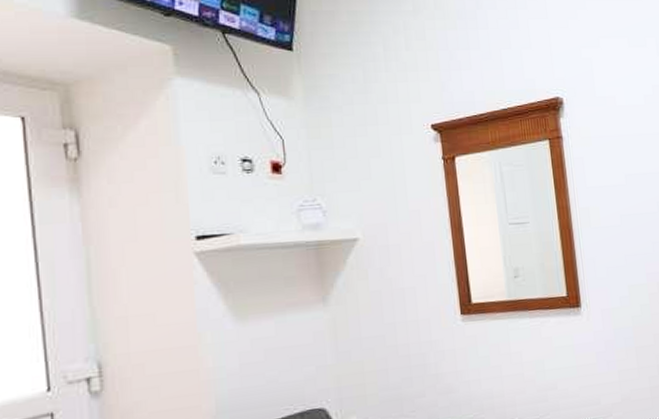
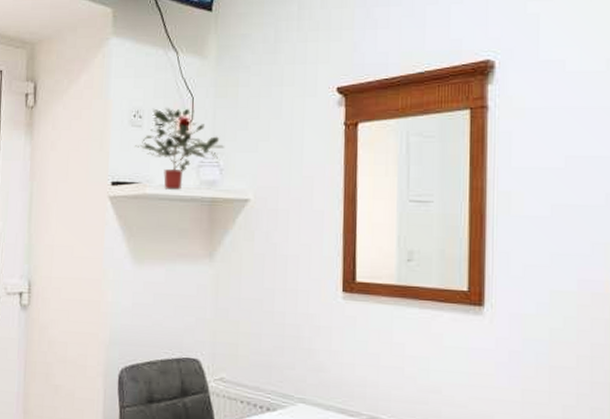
potted plant: none [219,151,324,238] -> present [134,108,224,190]

